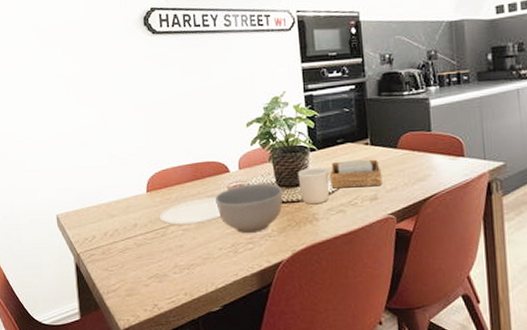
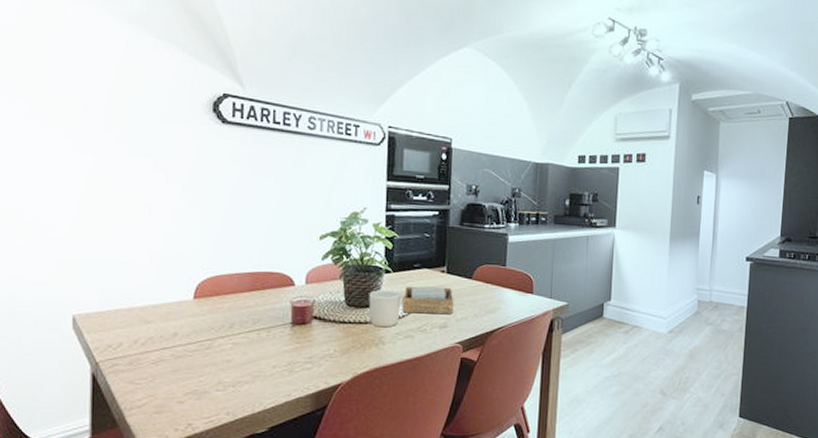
plate: present [159,197,221,225] -> none [206,310,279,338]
bowl: present [214,184,283,233] -> none [274,301,351,352]

